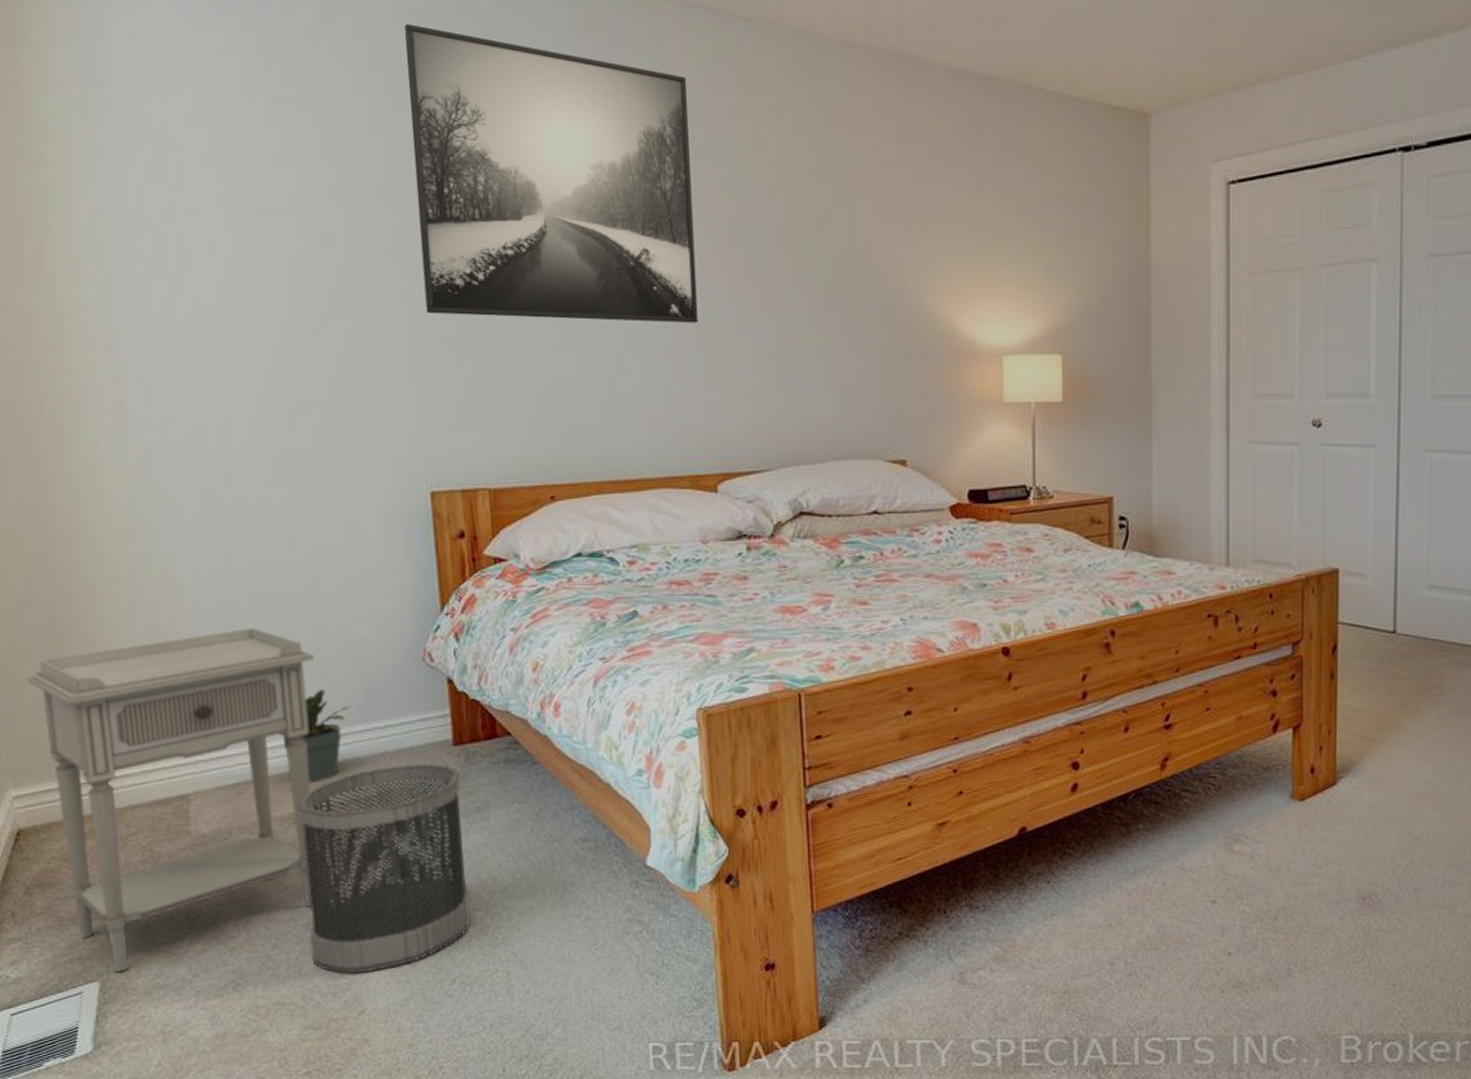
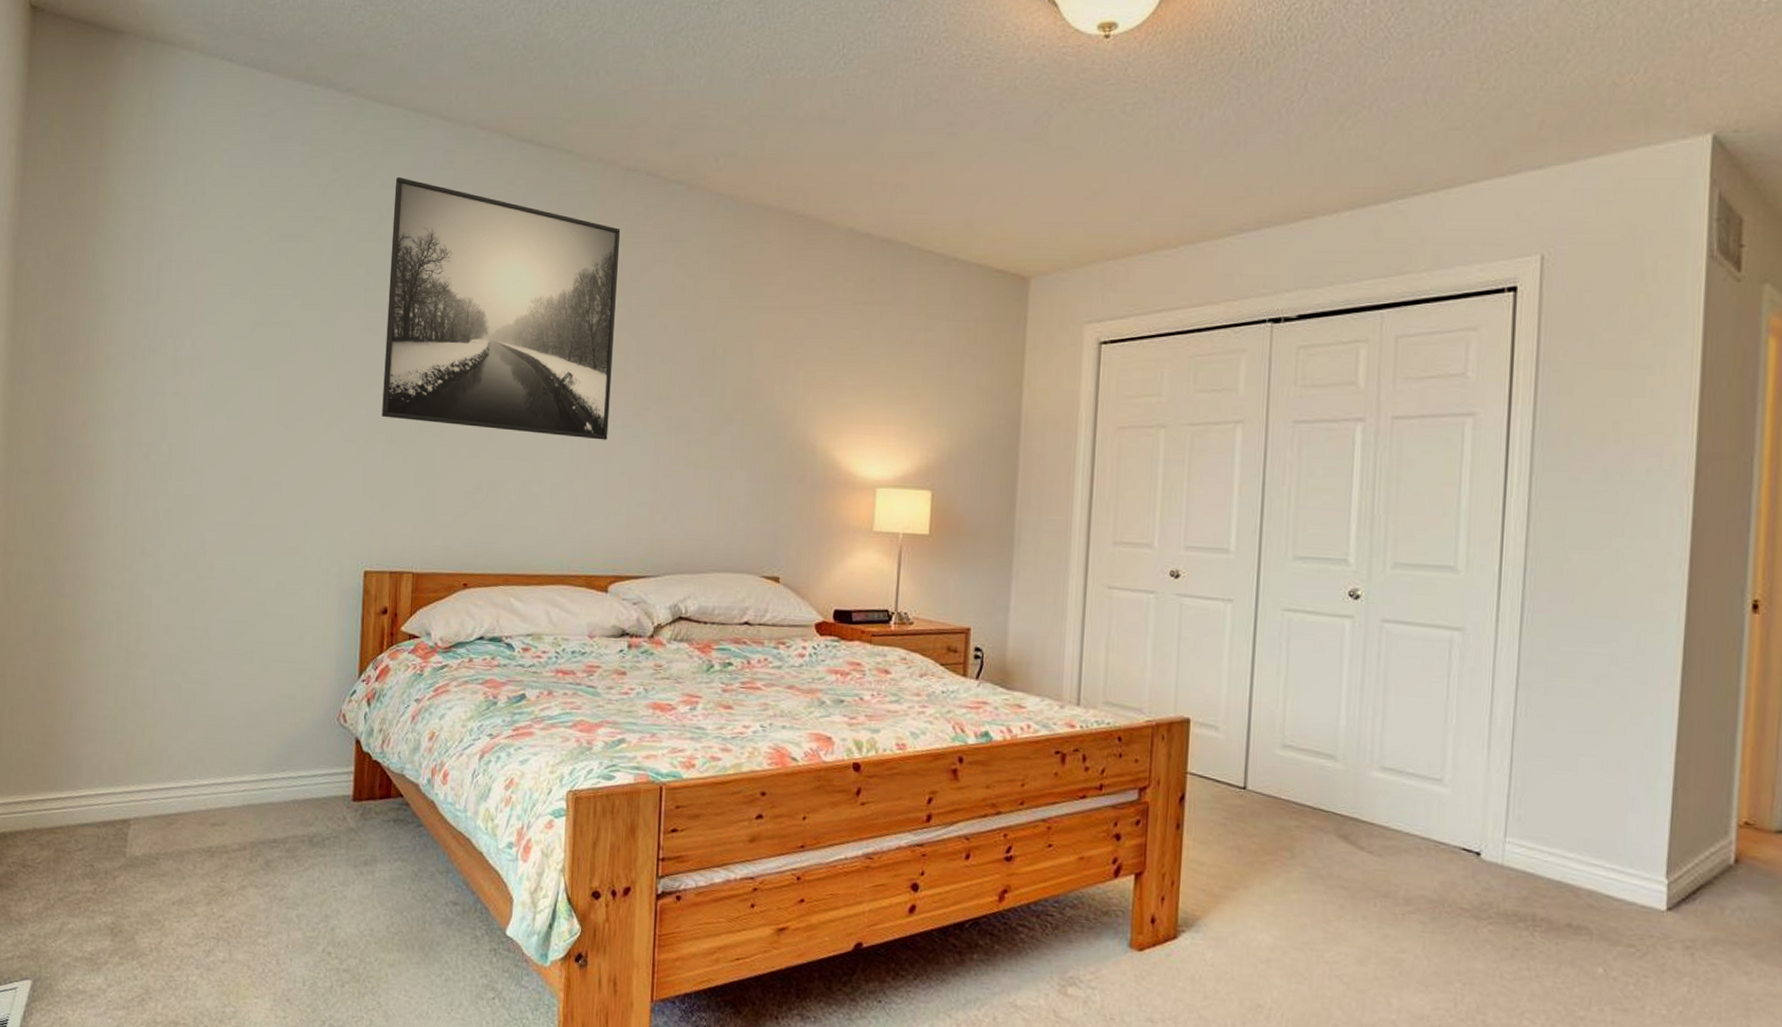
nightstand: present [27,628,314,972] -> none [20,676,249,974]
potted plant: present [279,690,351,784] -> none [210,738,273,822]
wastebasket: present [298,764,471,974] -> none [207,813,356,1004]

